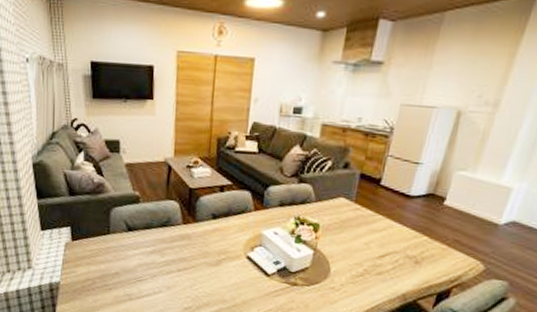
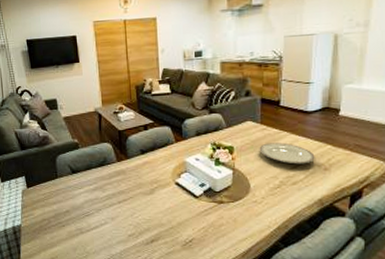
plate: none [347,225,408,254] -> present [259,142,315,165]

